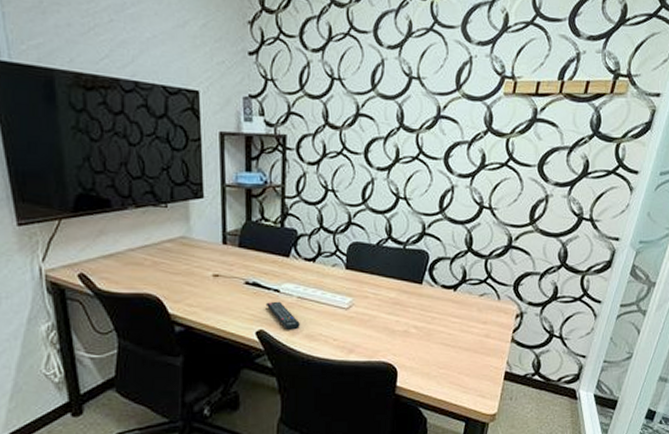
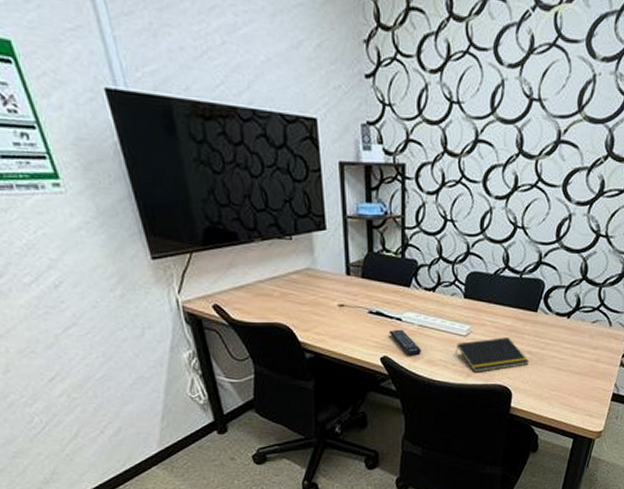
notepad: none [336,311,415,348] -> present [455,338,529,373]

